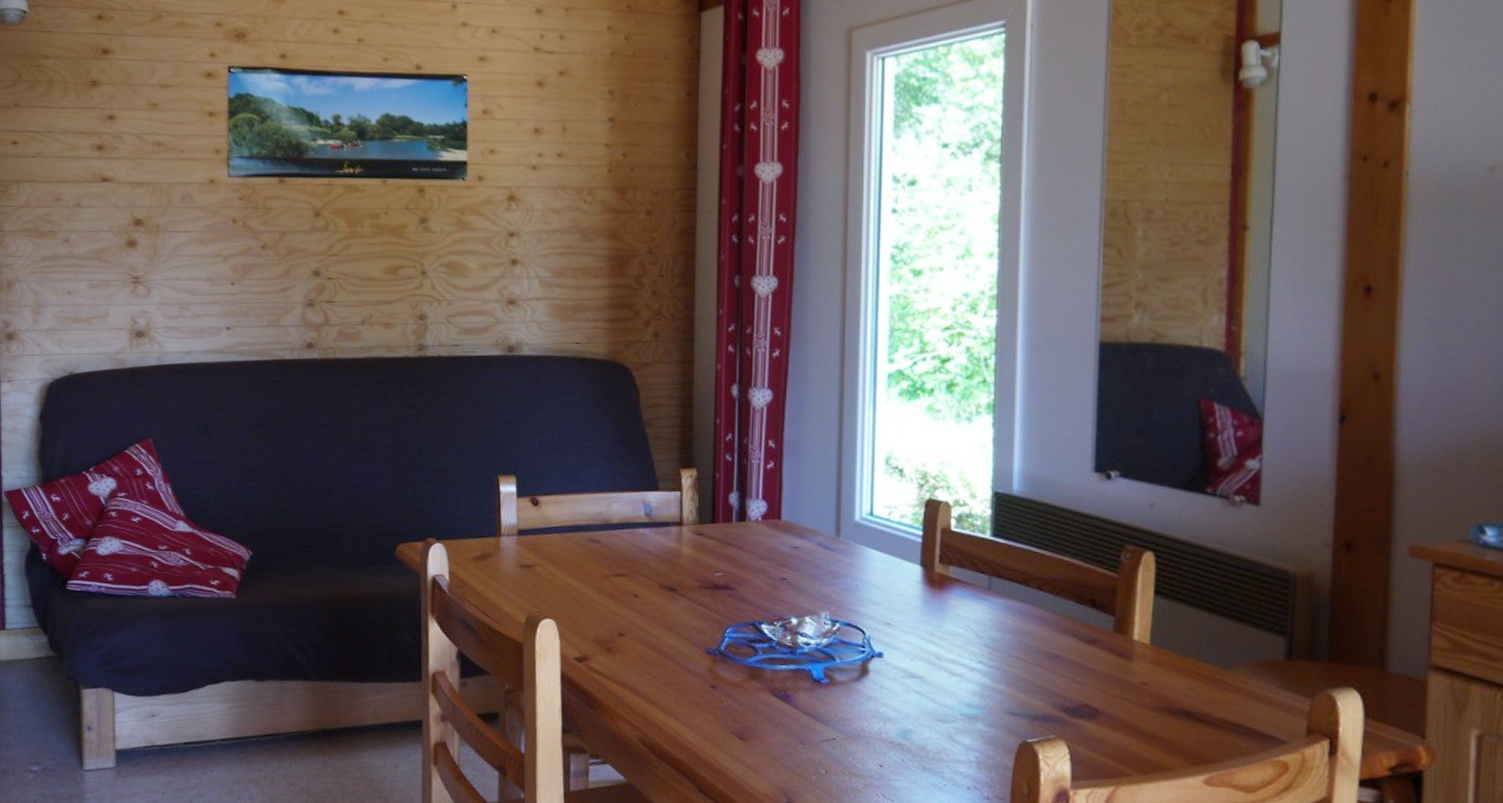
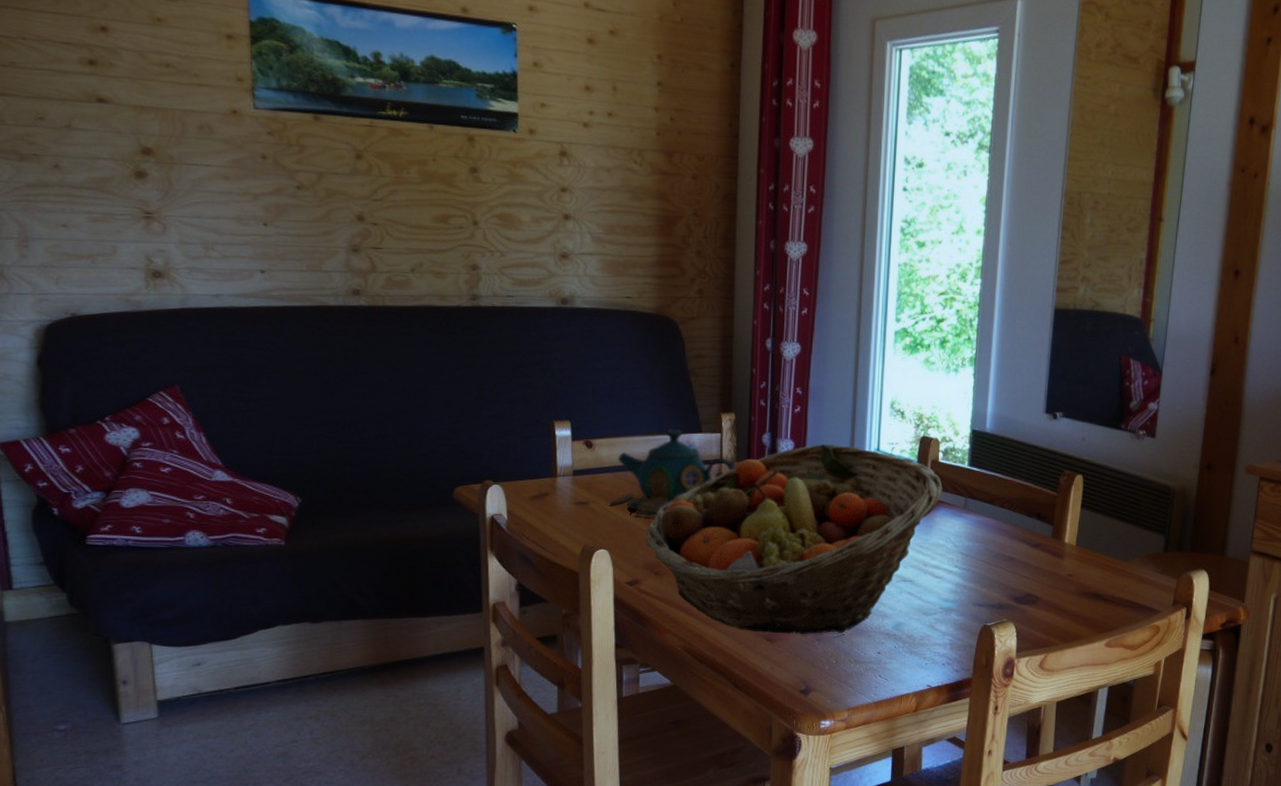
teapot: none [552,485,698,585] -> present [605,428,736,517]
fruit basket: none [596,506,957,737] -> present [645,444,943,635]

